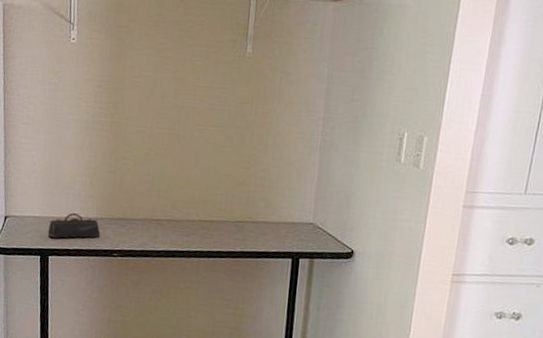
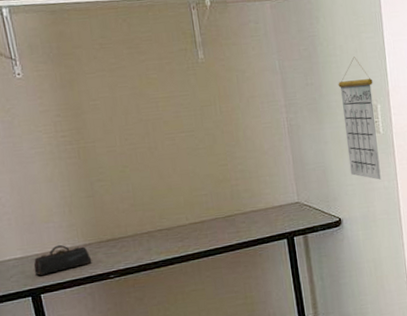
calendar: none [375,79,426,219] -> present [338,57,381,180]

